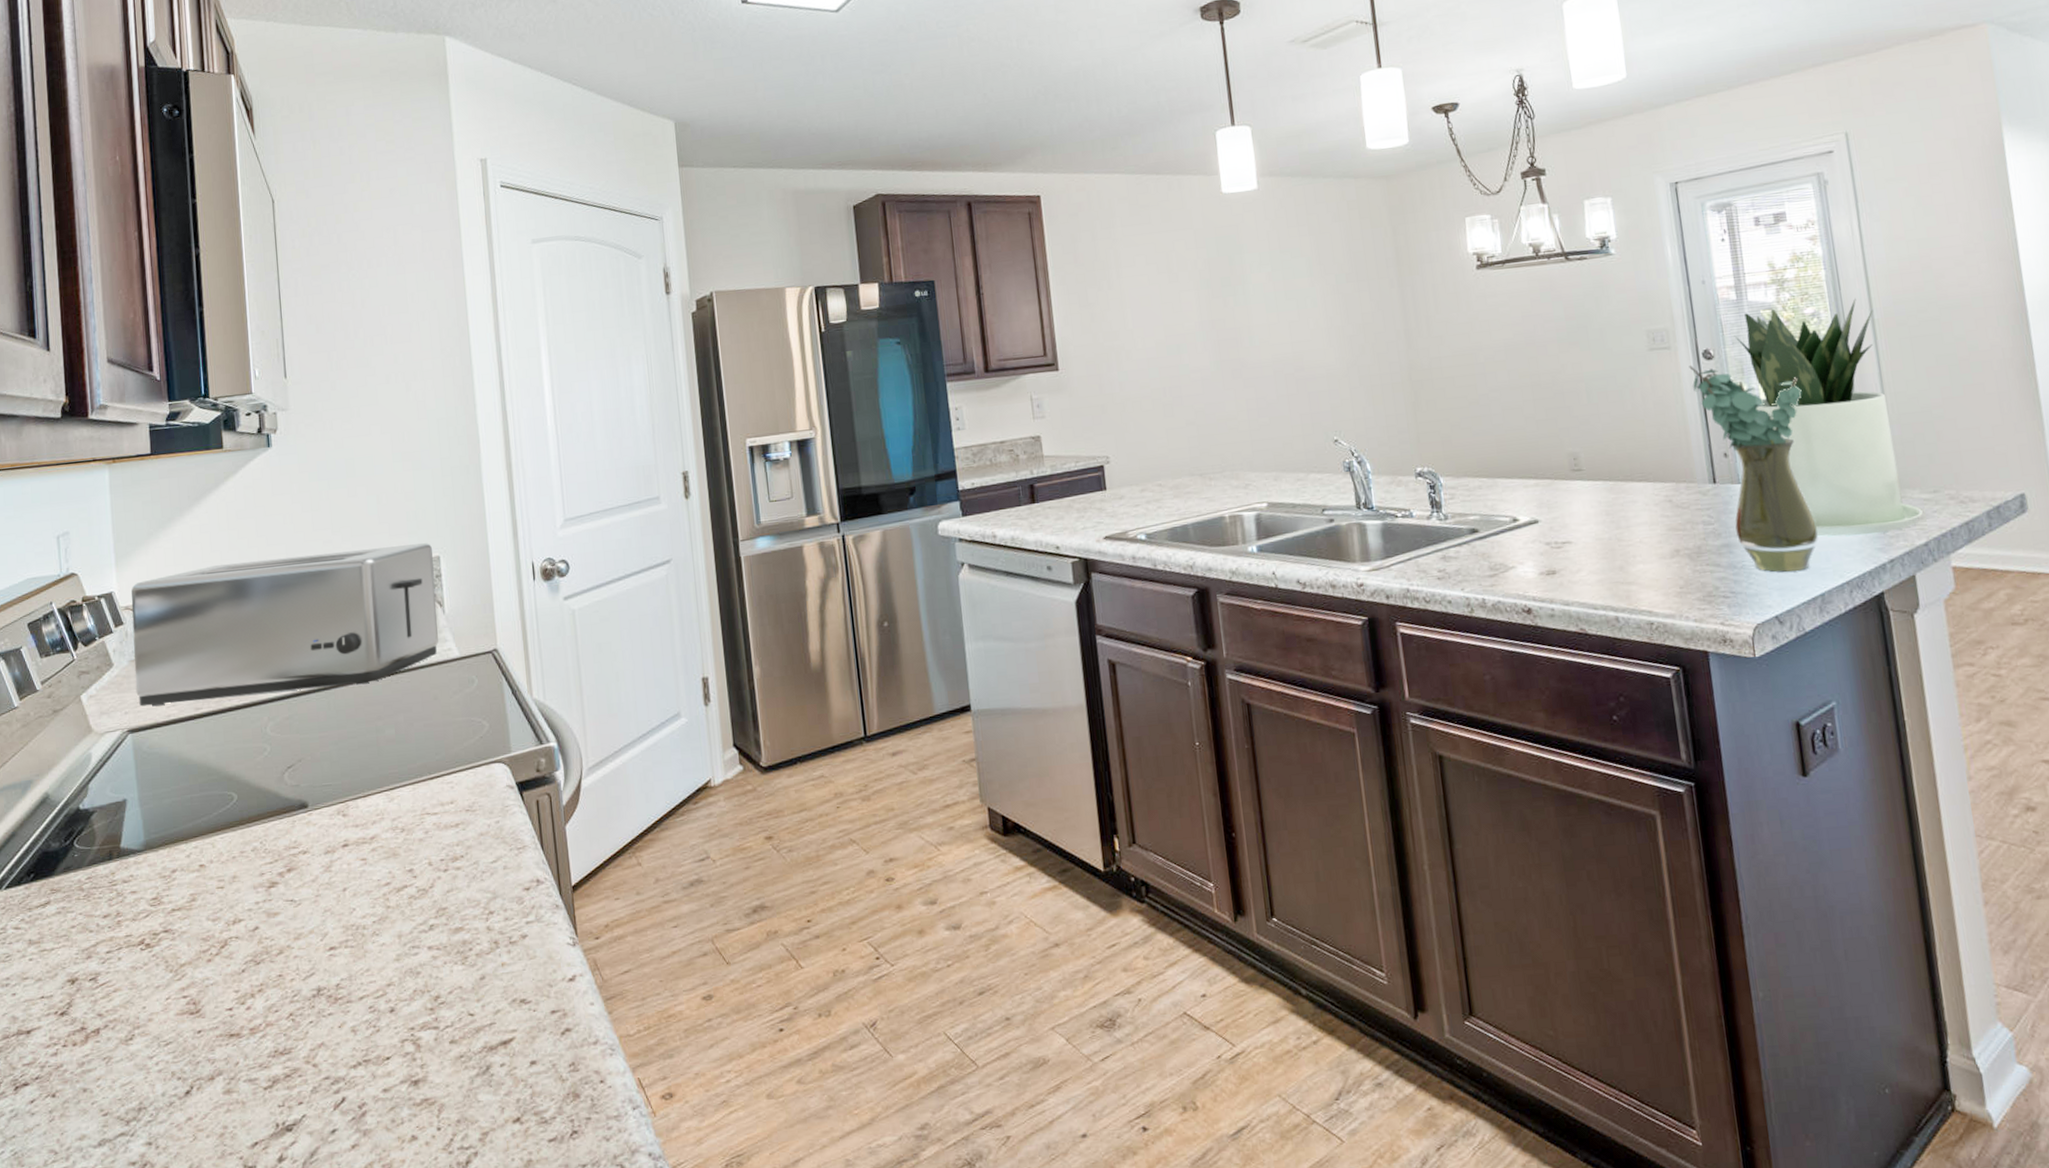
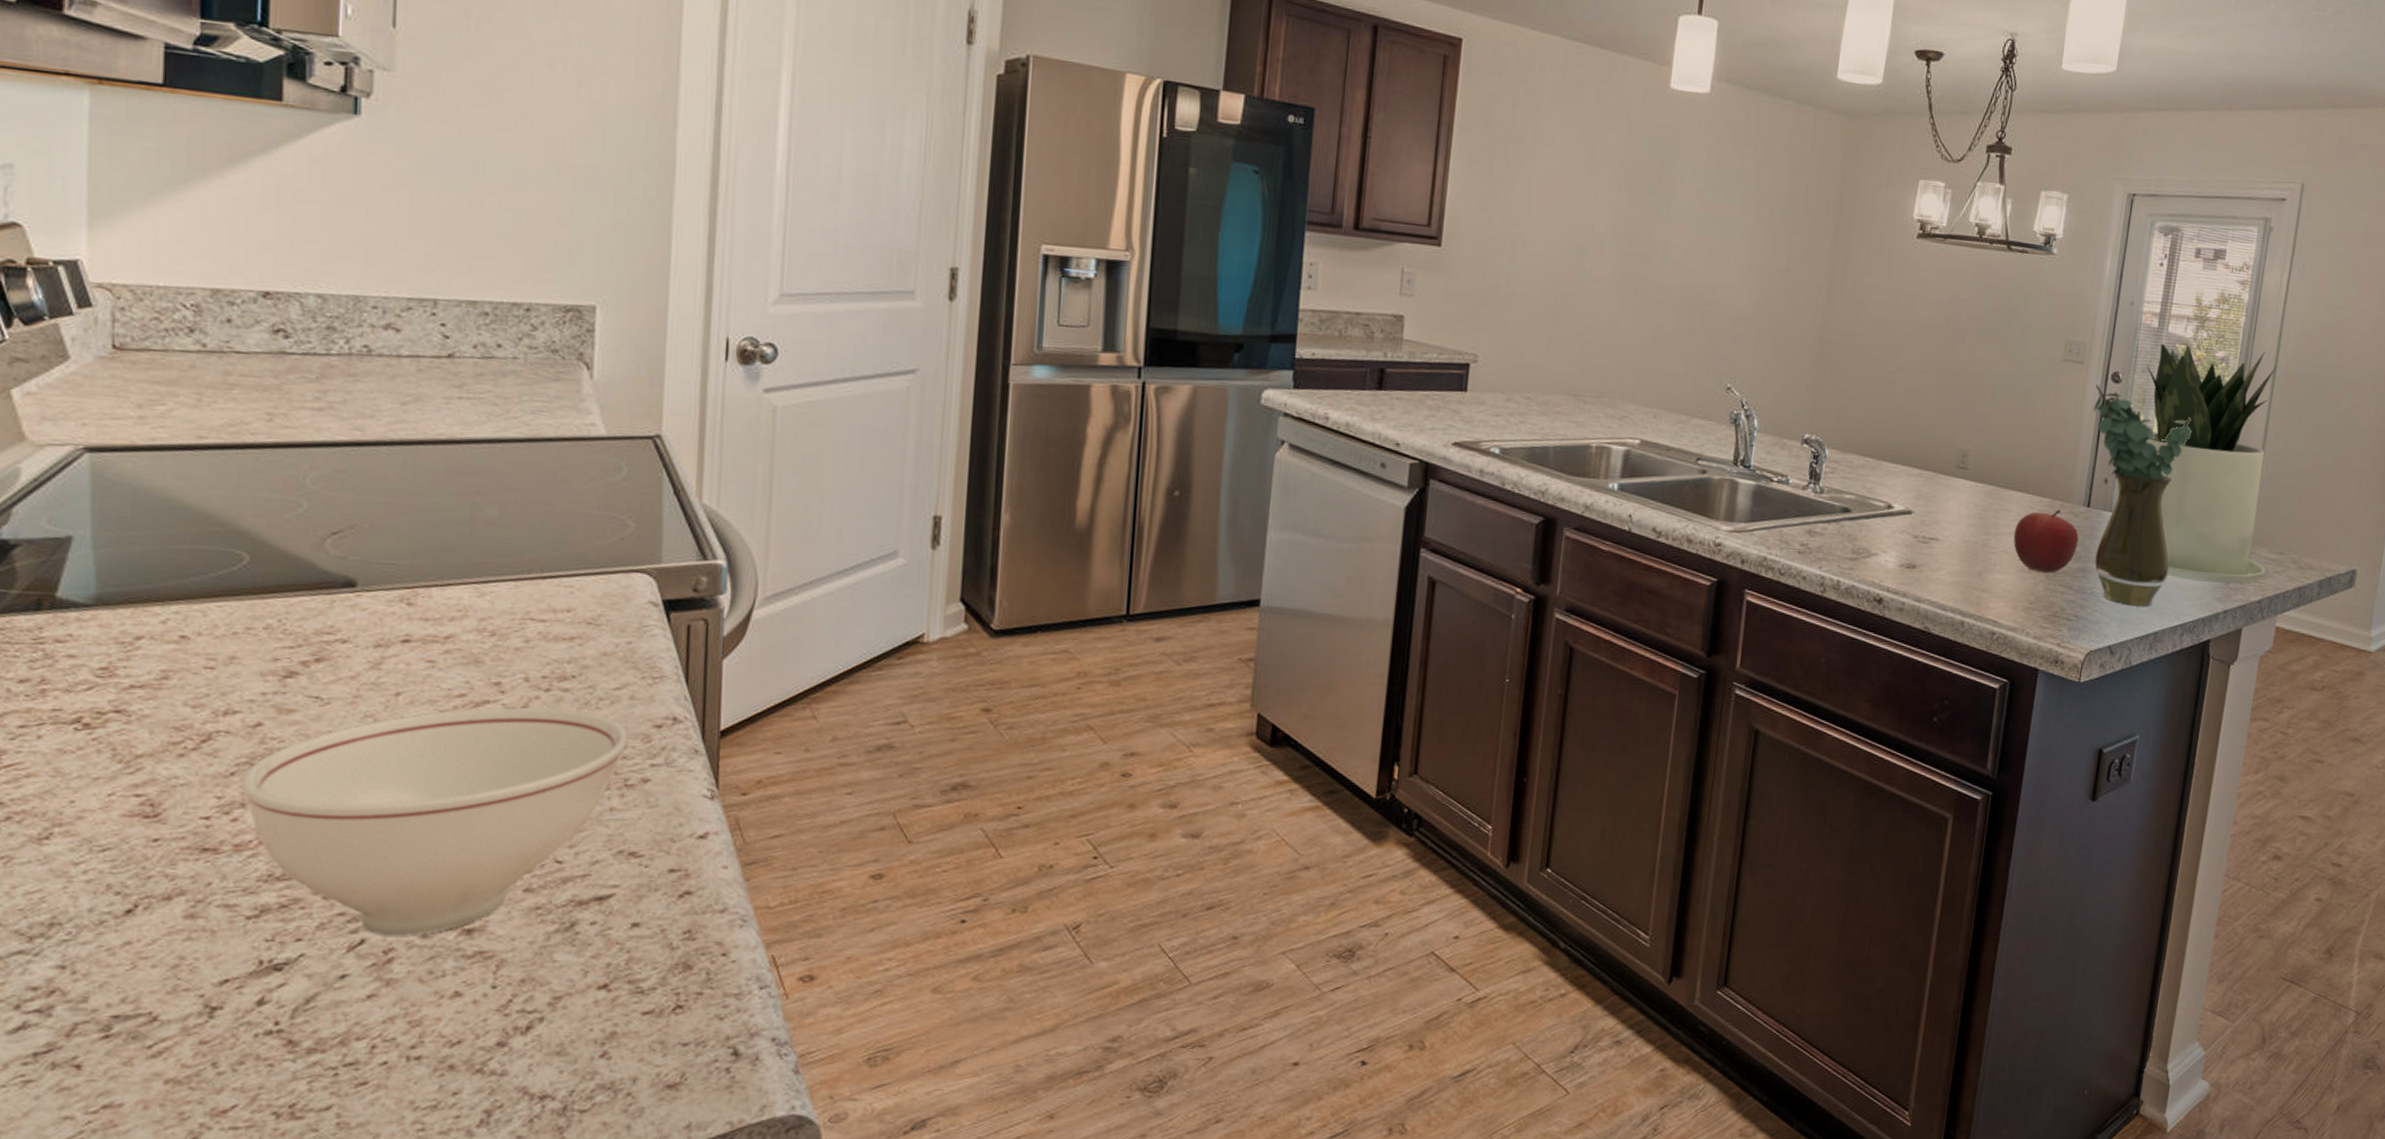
toaster: present [131,543,438,707] -> none [103,254,587,446]
bowl: none [249,884,508,1093] -> present [240,707,629,936]
fruit: none [1645,491,1715,556] -> present [2013,509,2079,574]

